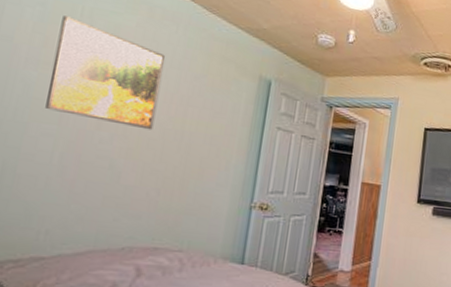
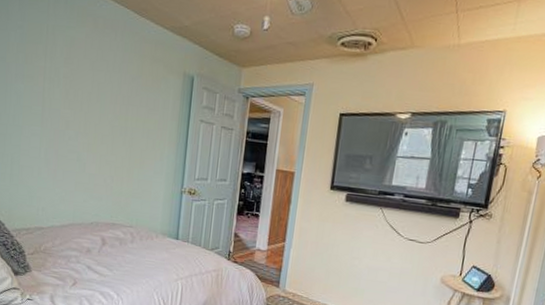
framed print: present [45,15,166,131] -> none [32,35,109,128]

